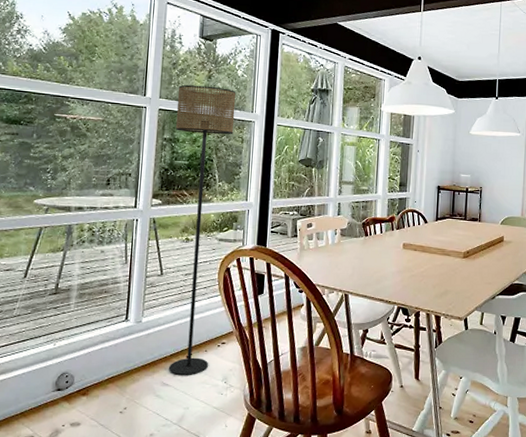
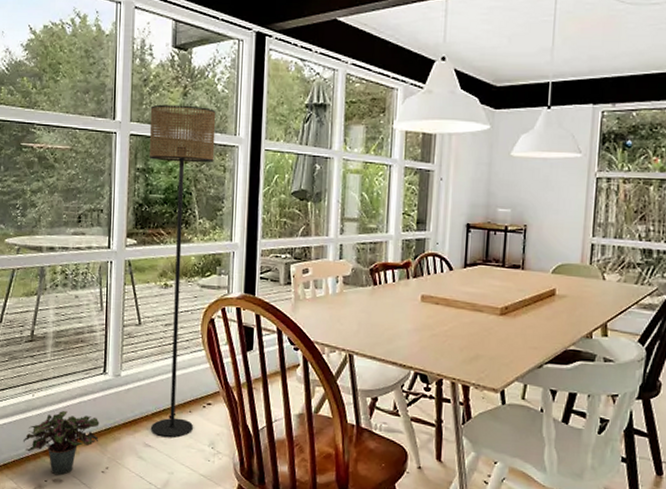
potted plant: none [41,357,120,418] -> present [22,410,100,475]

